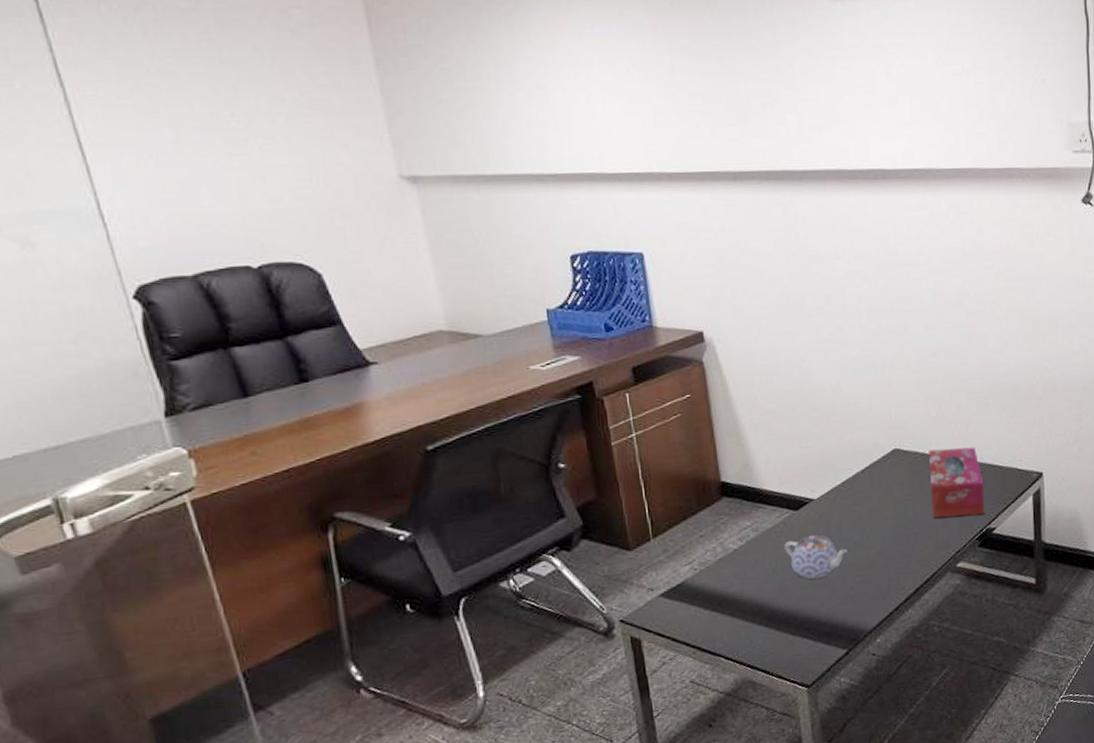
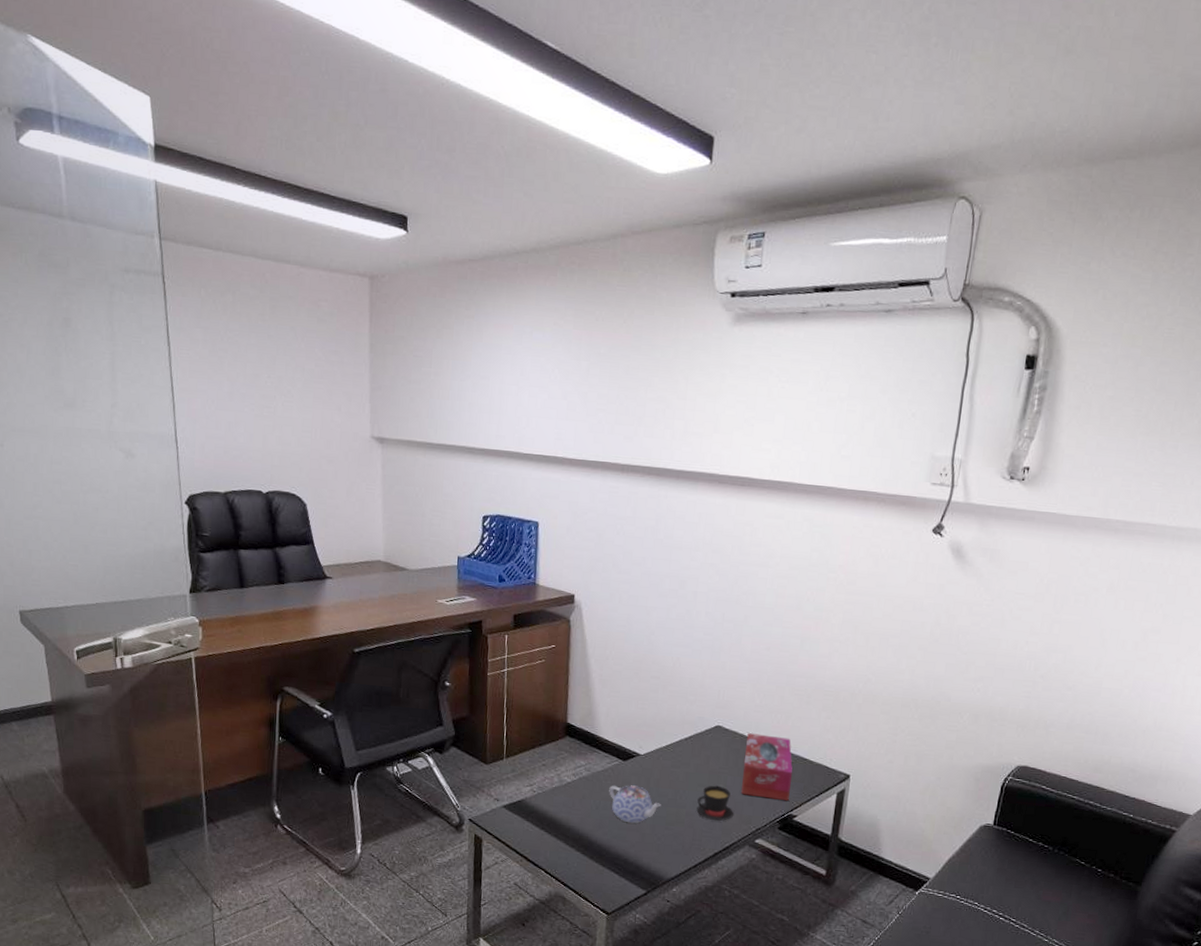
teacup: none [887,514,928,555] -> present [696,785,733,822]

